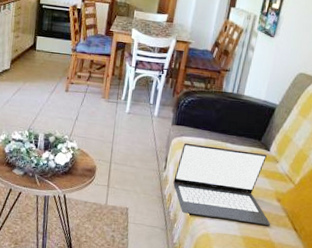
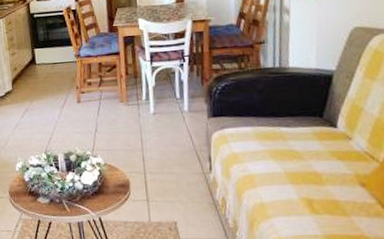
laptop: present [173,142,270,225] -> none [223,131,358,219]

